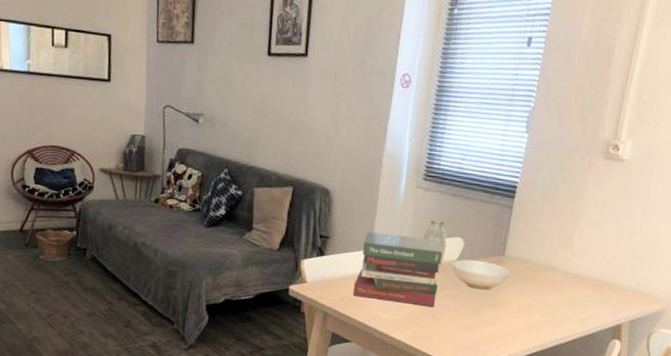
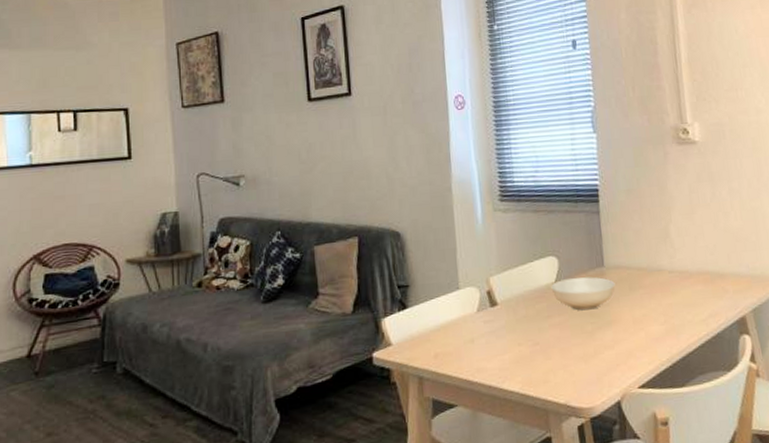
clay pot: present [36,229,76,261] -> none [48,341,102,388]
books: present [352,231,443,308] -> none [446,264,543,349]
vase: present [424,220,447,270] -> none [514,242,541,297]

